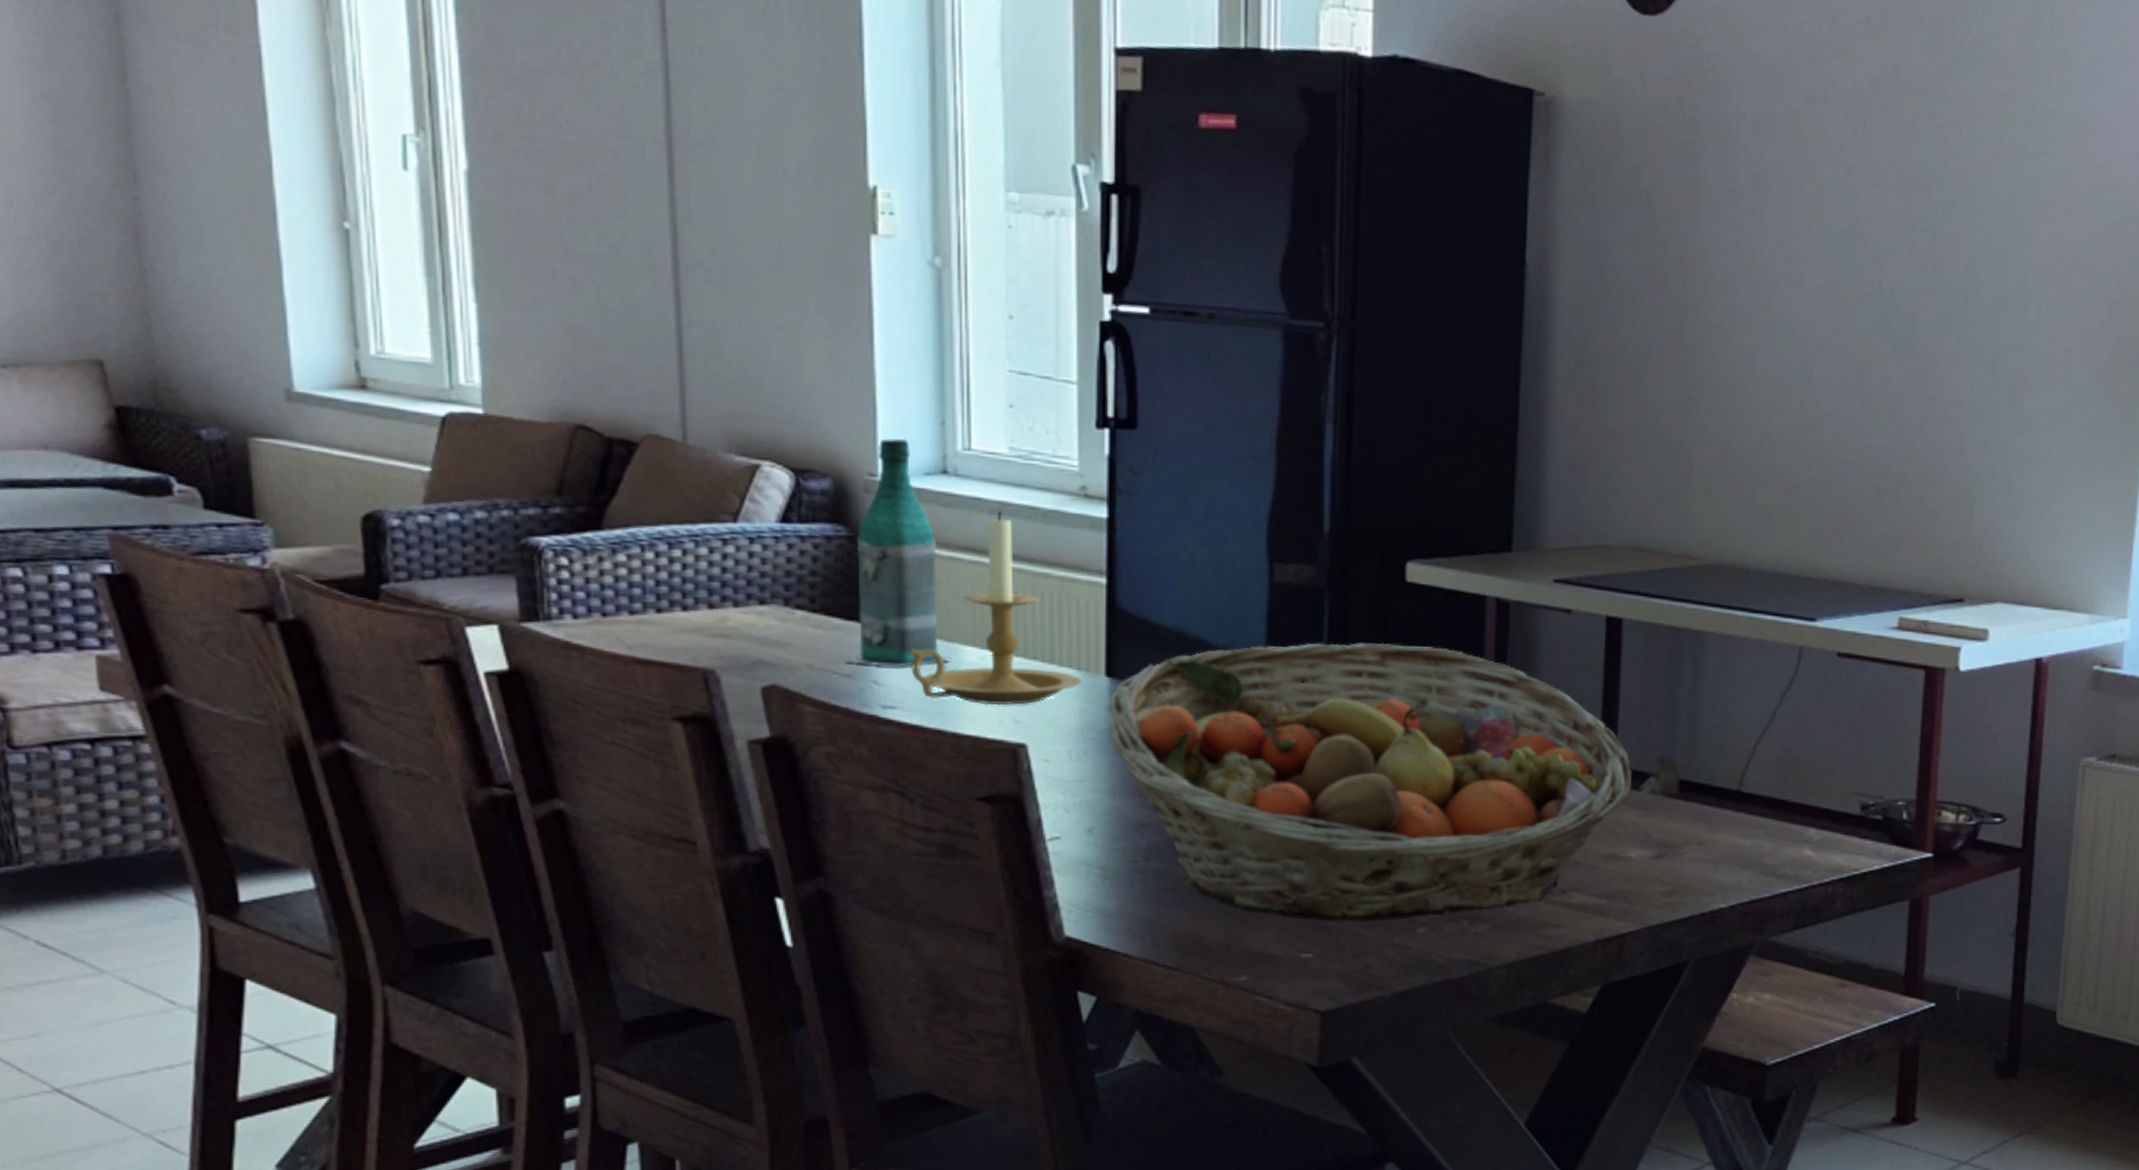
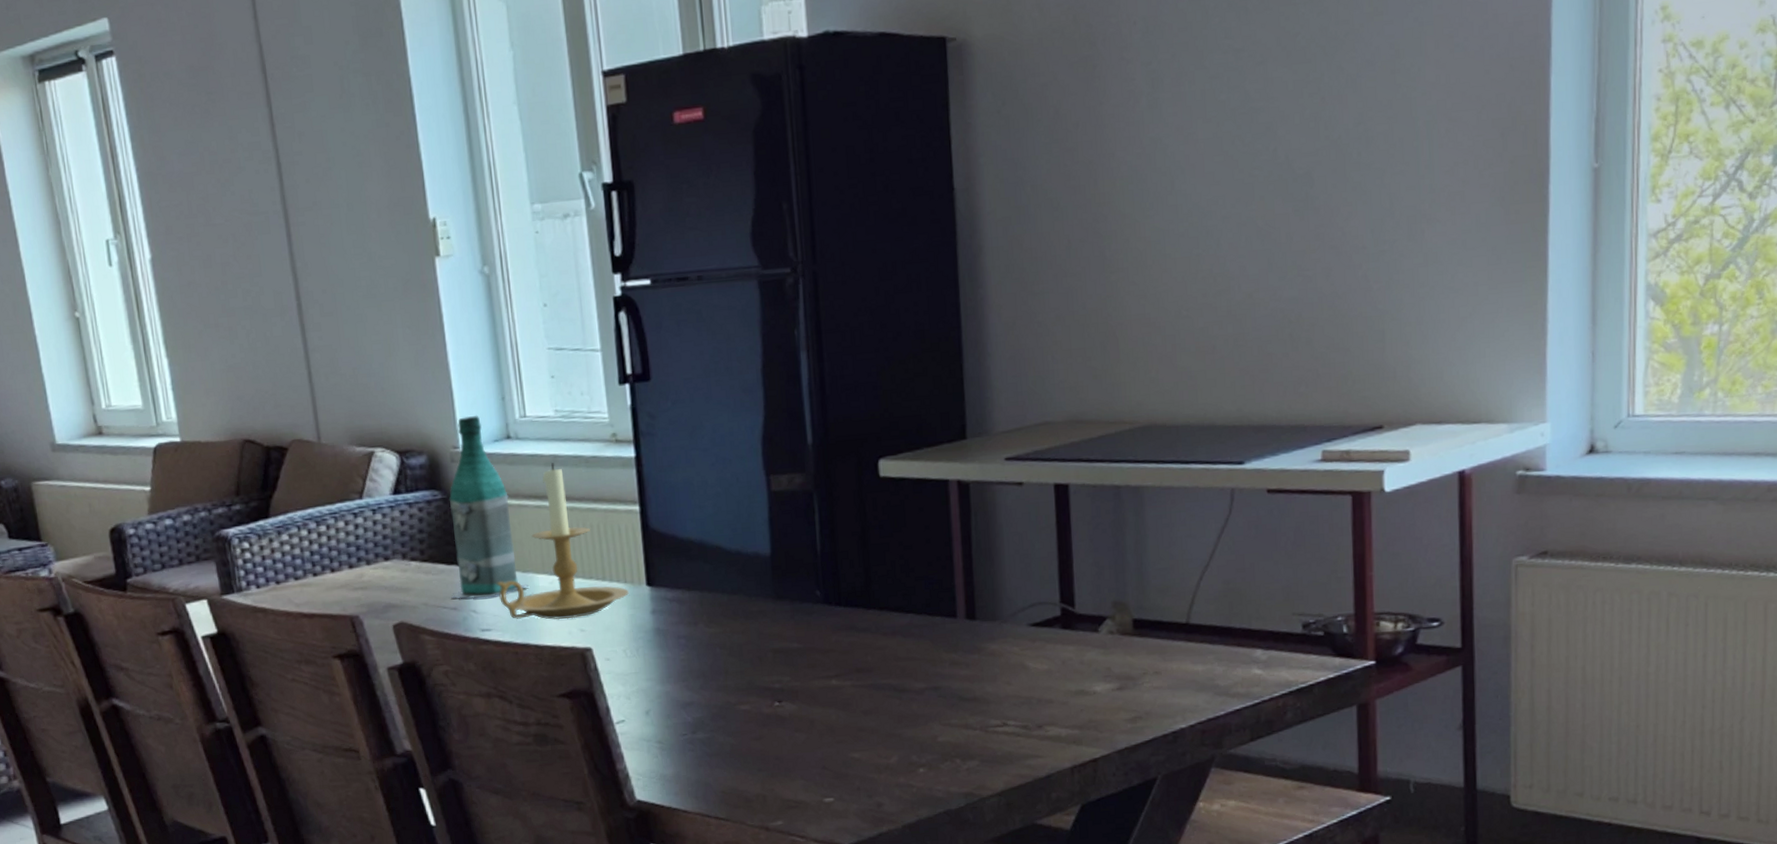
fruit basket: present [1109,642,1633,922] -> none [652,529,1091,771]

